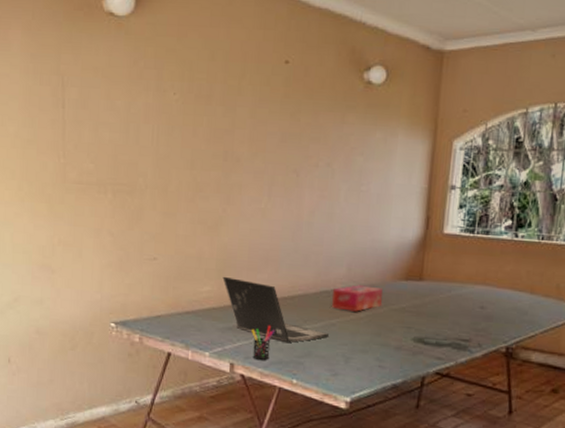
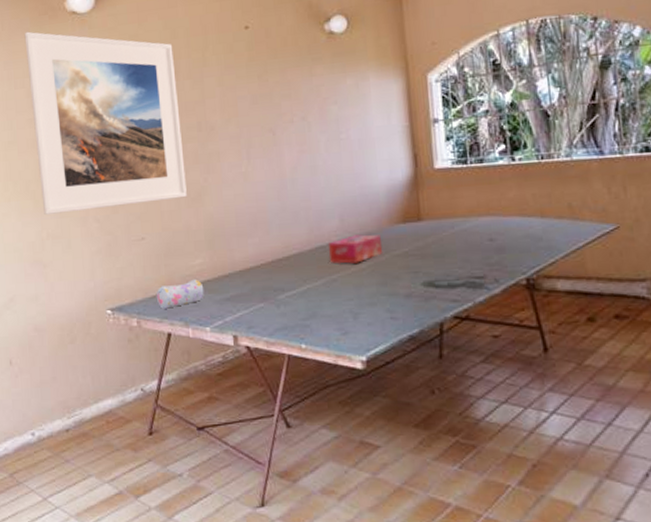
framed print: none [55,25,210,225] -> present [24,31,187,215]
pencil case: none [161,304,209,330] -> present [157,279,205,309]
laptop: present [222,276,329,344] -> none [213,246,332,307]
pen holder: present [252,325,276,361] -> none [250,290,275,329]

